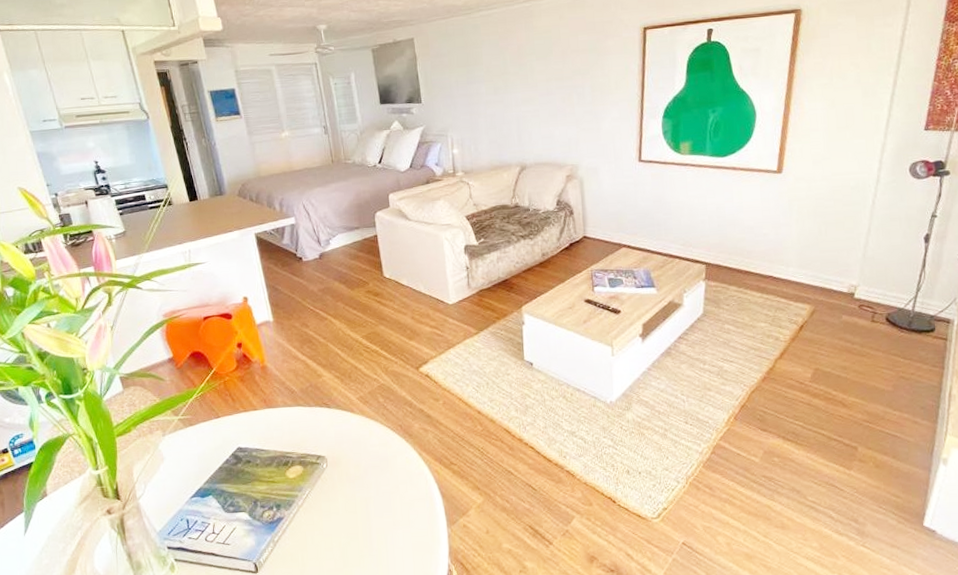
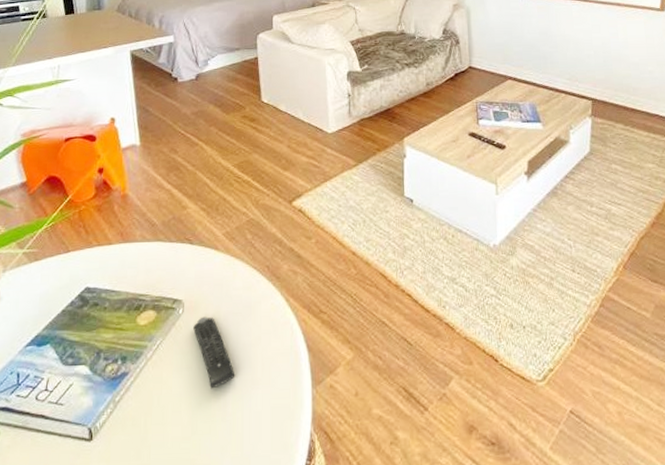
remote control: none [337,470,378,530] -> present [193,316,235,389]

